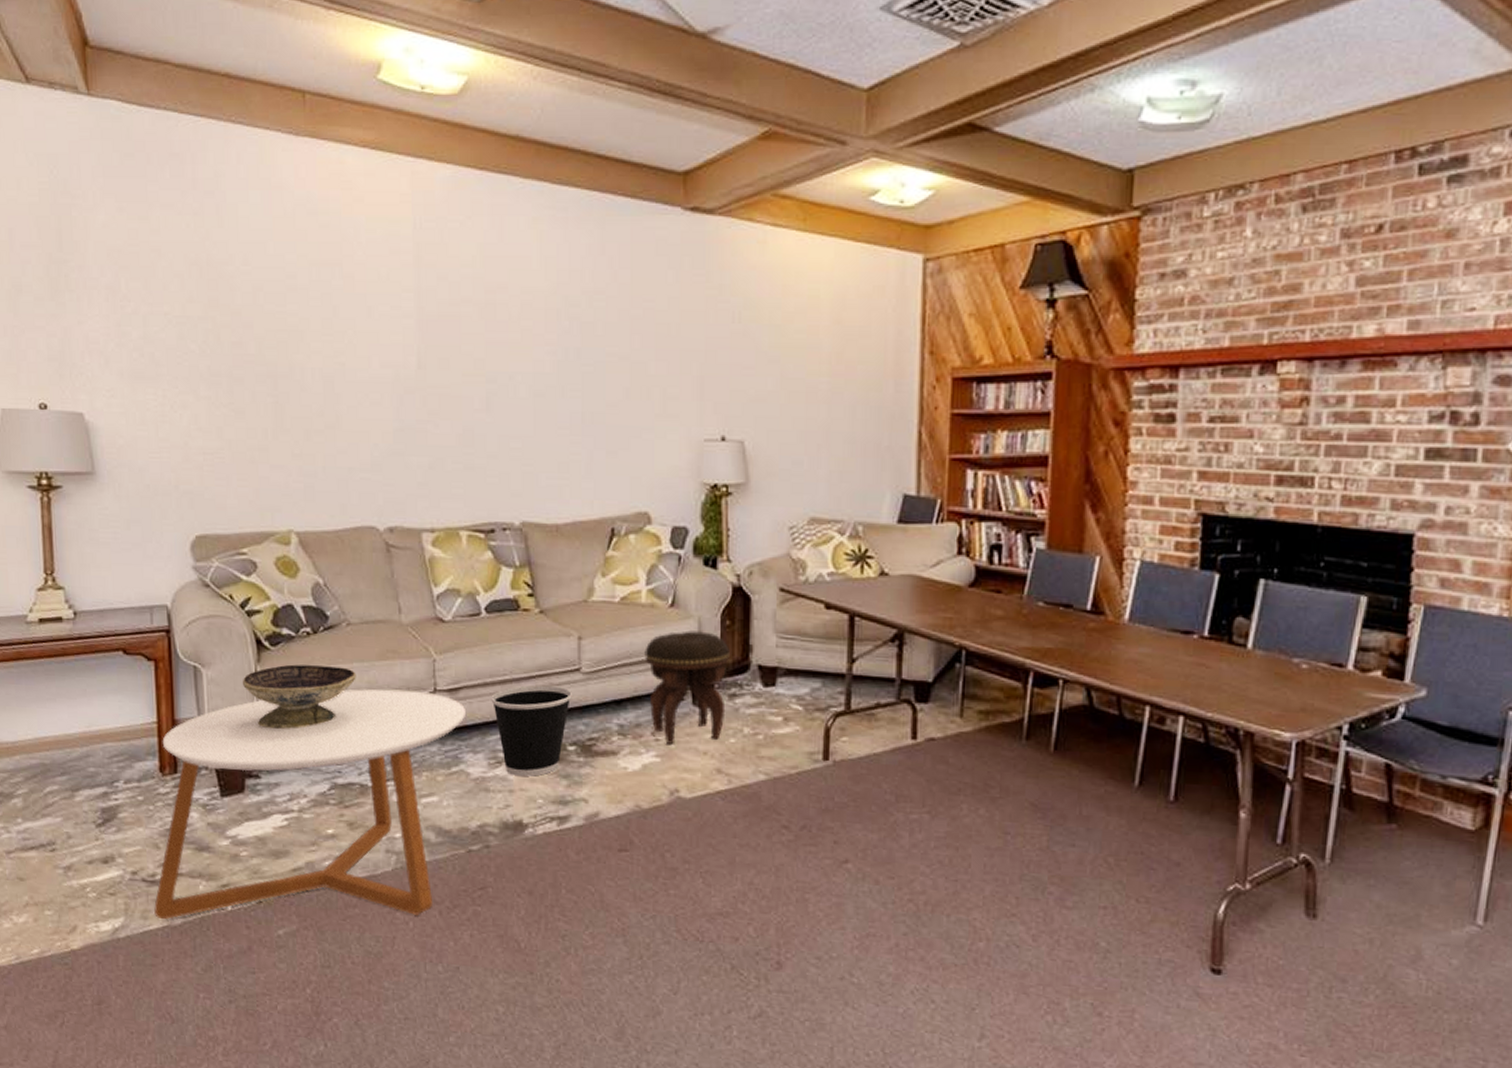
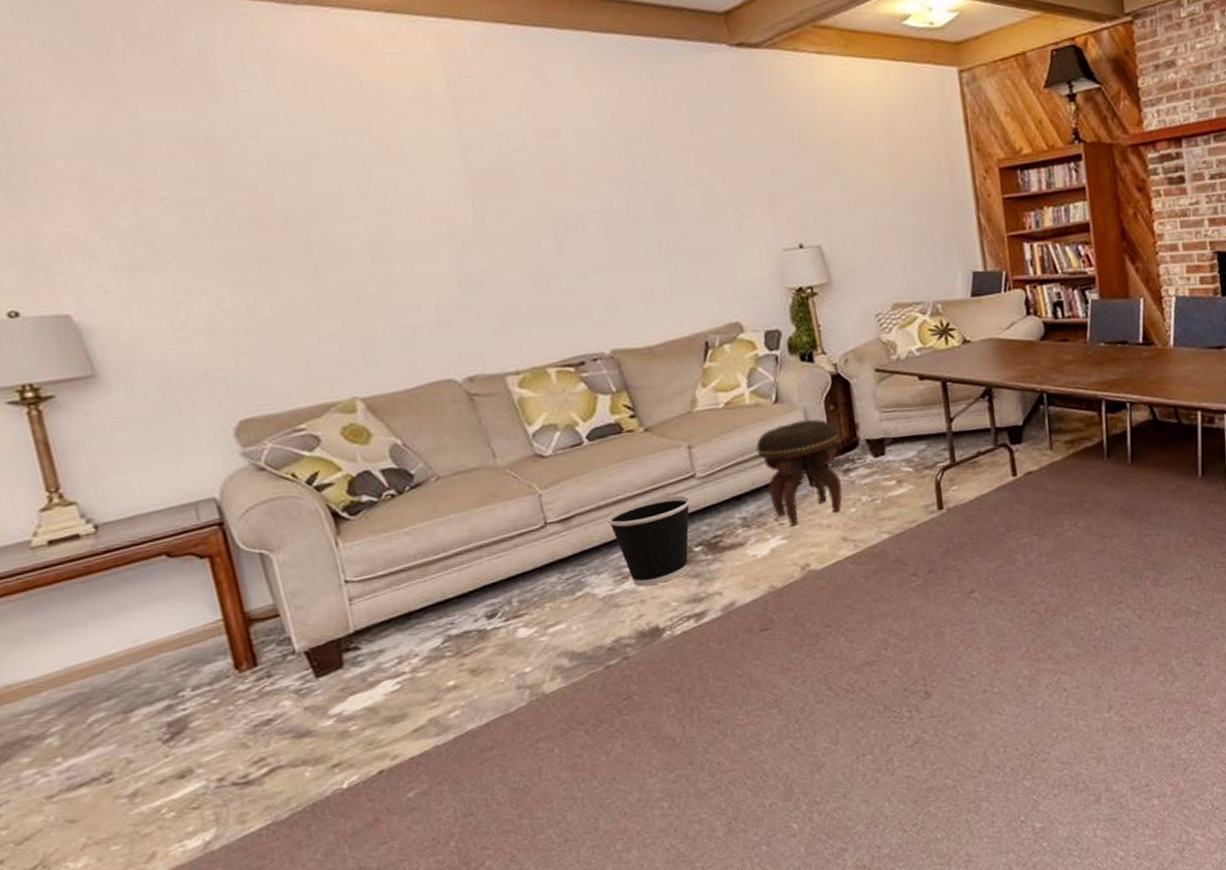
coffee table: present [154,688,465,920] -> none [232,526,583,819]
decorative bowl: present [242,664,356,730] -> none [321,521,456,599]

